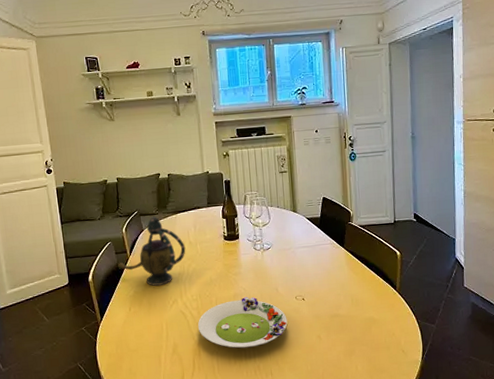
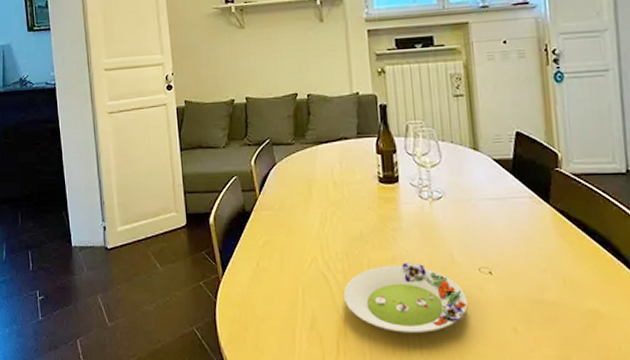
teapot: present [118,216,186,286] -> none [244,146,329,236]

